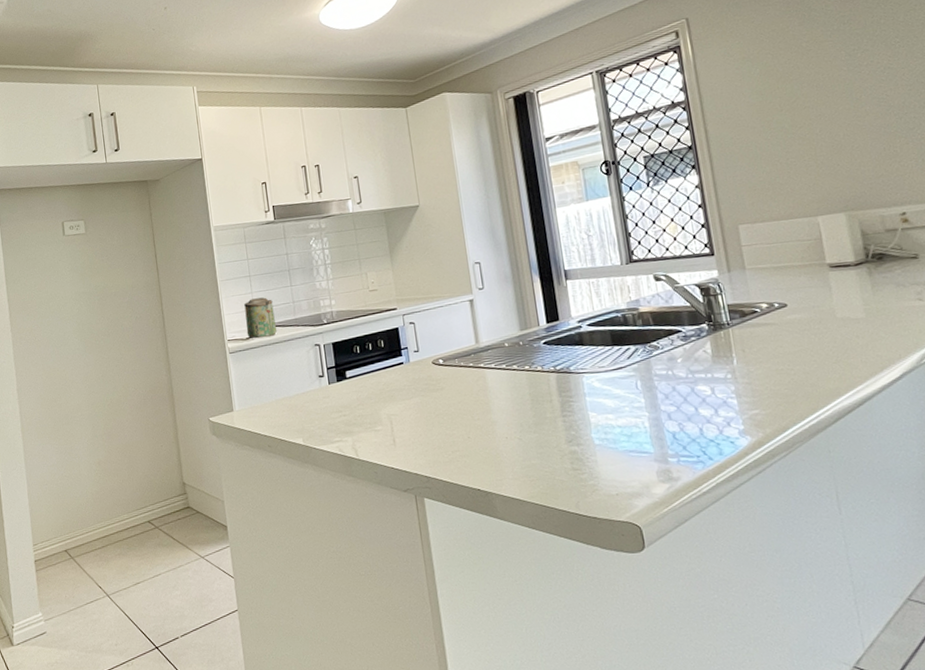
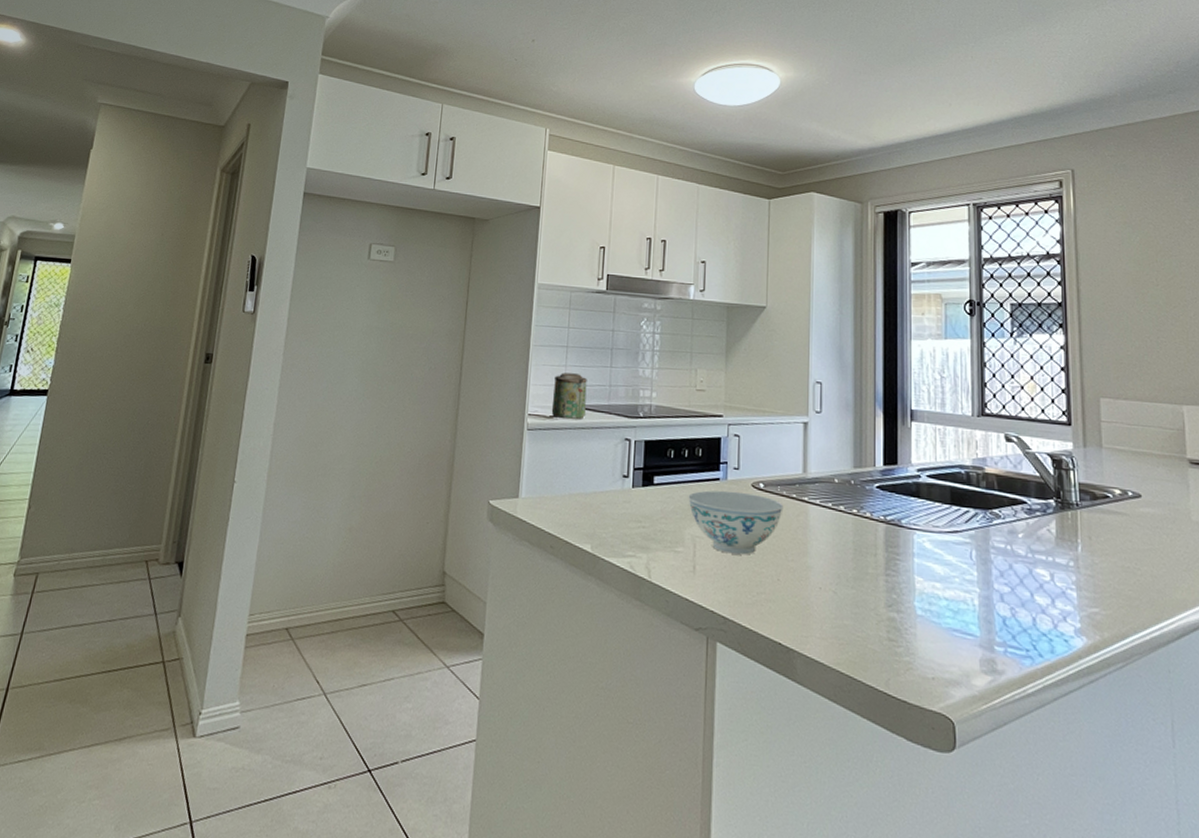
bowl: none [378,369,464,424] -> present [688,490,784,555]

